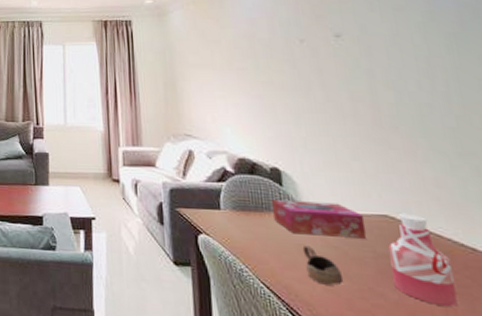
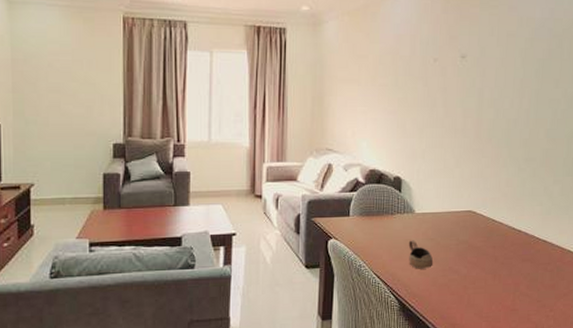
tissue box: present [272,200,367,239] -> none [391,204,456,232]
bottle: present [388,212,458,307] -> none [466,207,504,274]

